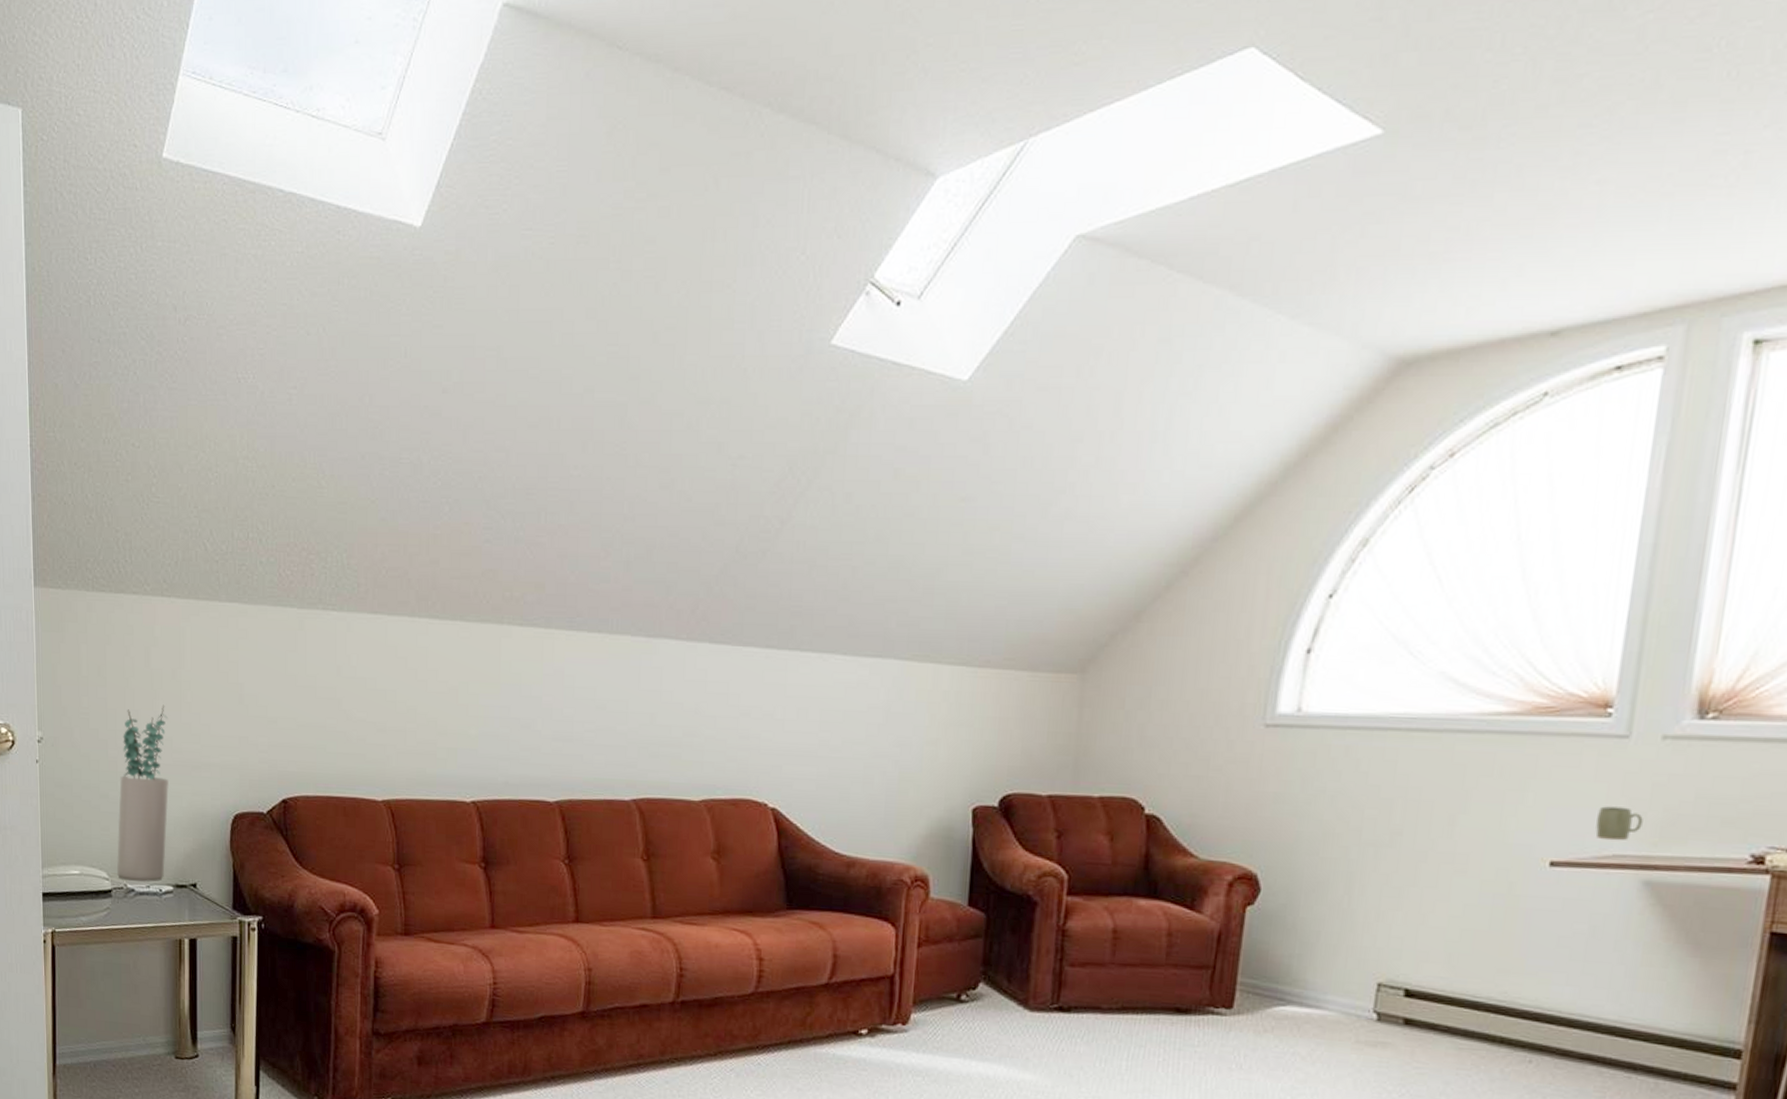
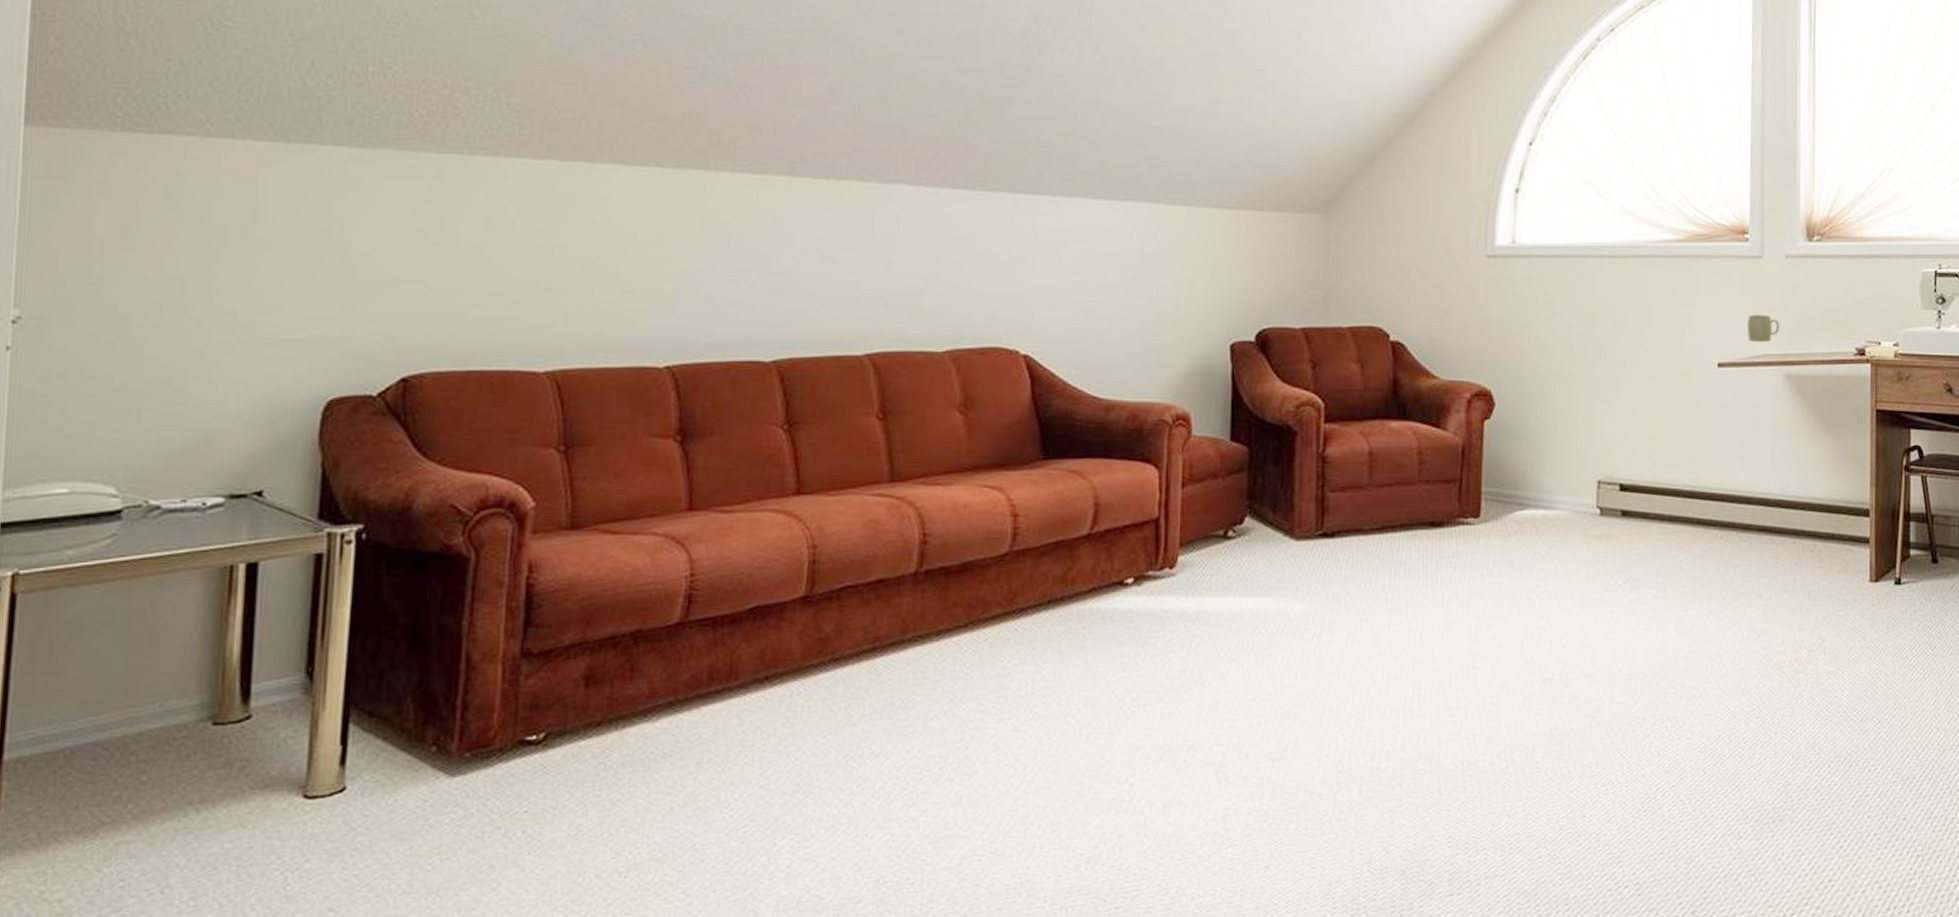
vase: present [116,704,169,883] -> none [132,269,231,497]

